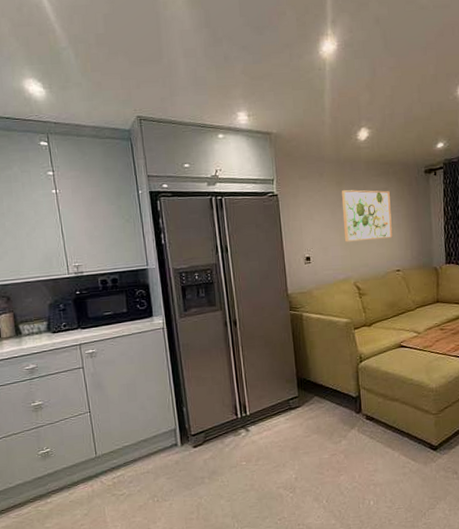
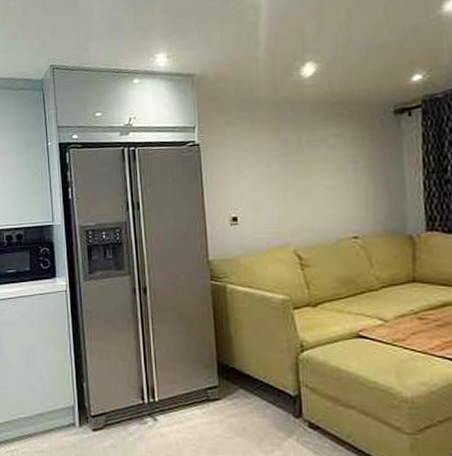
wall art: present [342,190,393,242] -> none [279,136,348,200]

